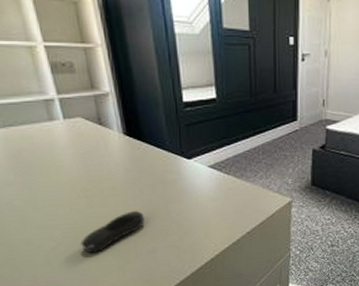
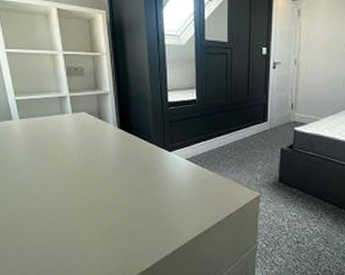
computer mouse: present [81,211,144,254] -> none [75,195,129,229]

